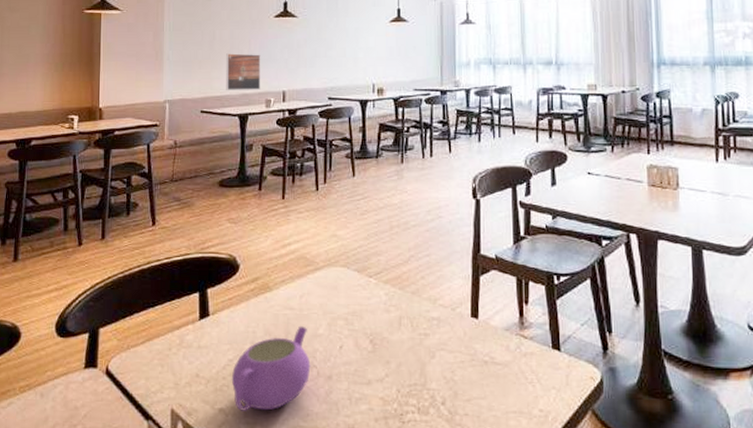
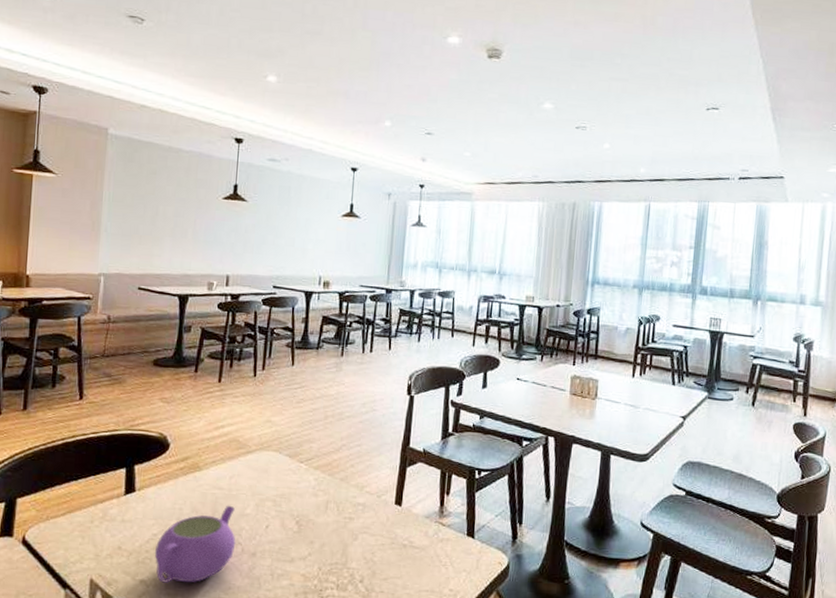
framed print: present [226,53,261,90] -> none [166,231,206,272]

